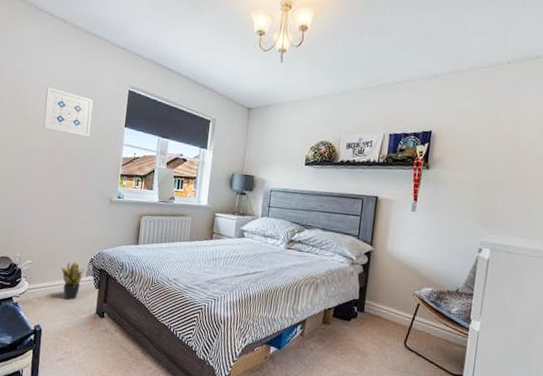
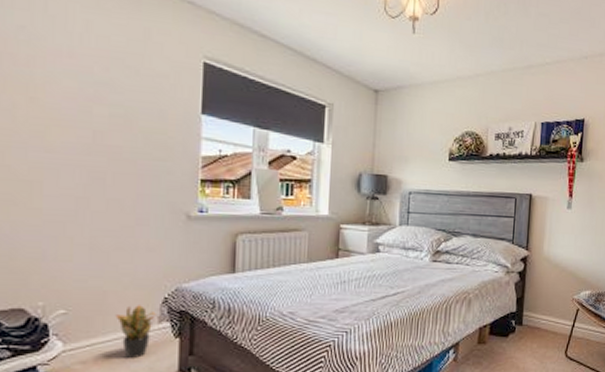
wall art: present [43,87,93,138] -> none [65,53,148,129]

